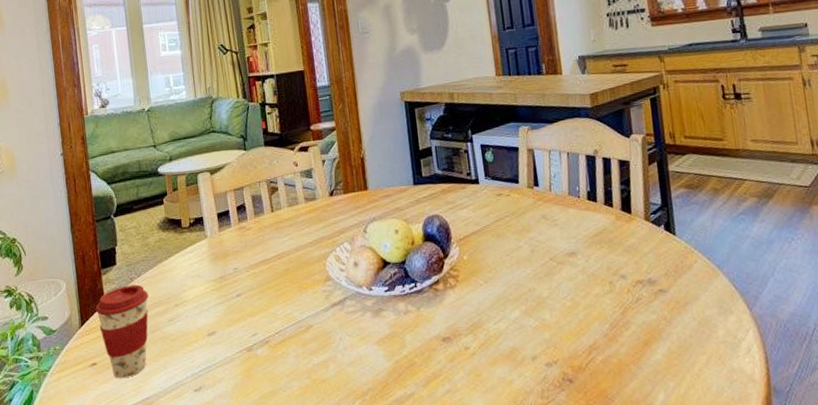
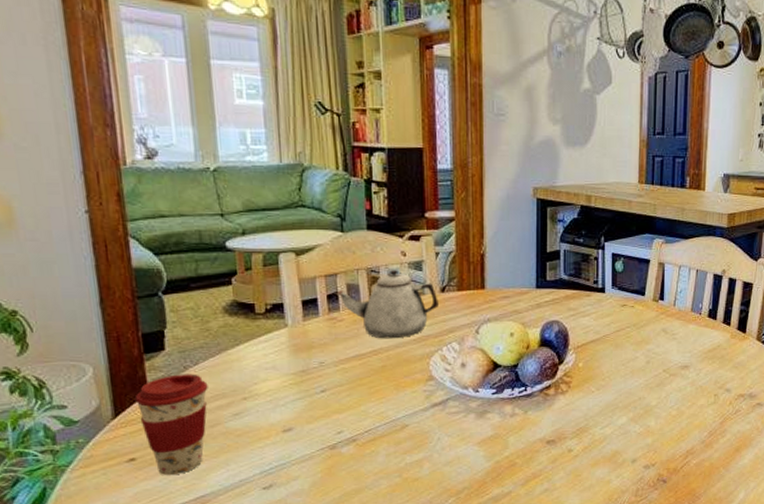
teapot: none [244,179,329,244] -> present [336,270,439,339]

